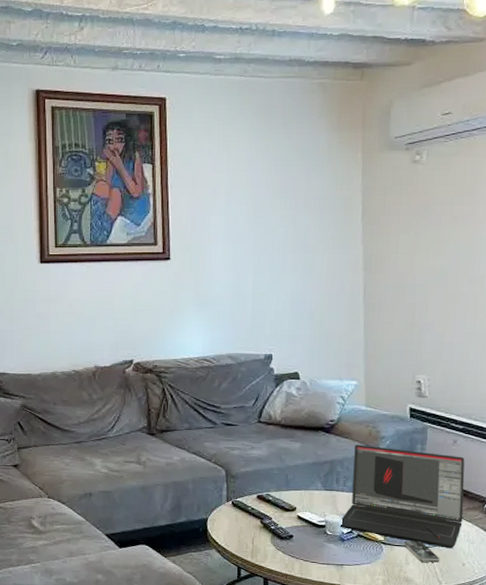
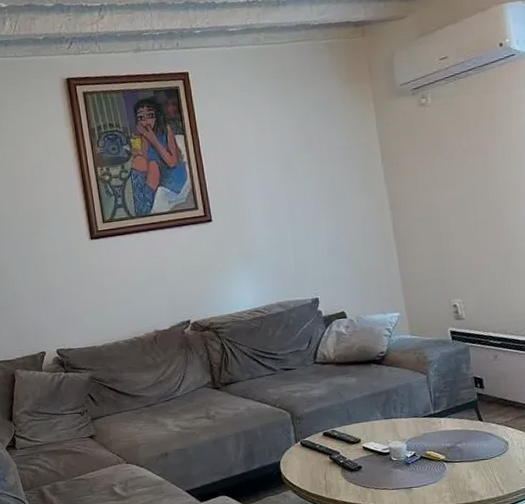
laptop: present [337,444,465,549] -> none [401,370,514,458]
mobile phone: present [403,540,440,563] -> none [463,454,499,474]

